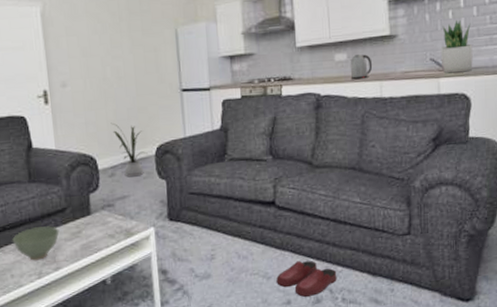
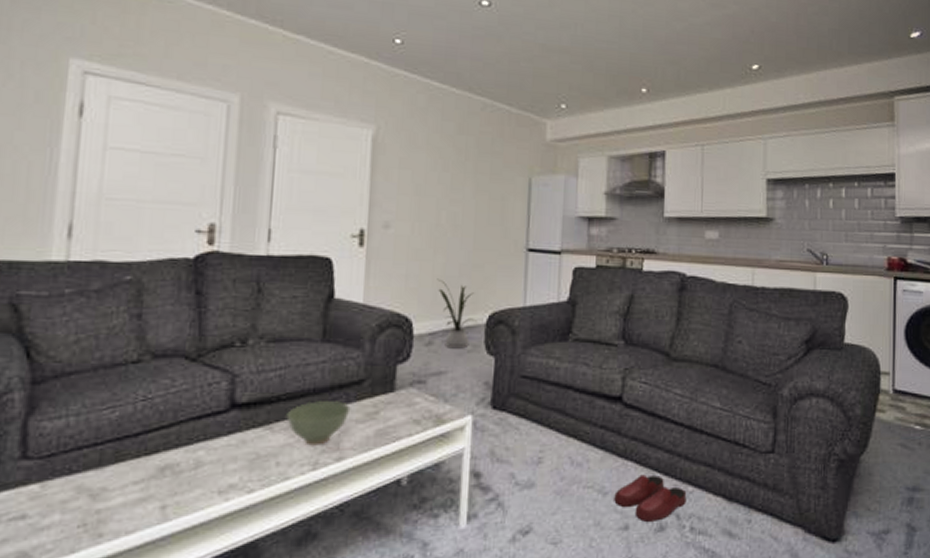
kettle: present [350,54,373,80] -> none [720,234,746,263]
planter: present [440,19,473,74] -> none [818,210,852,269]

